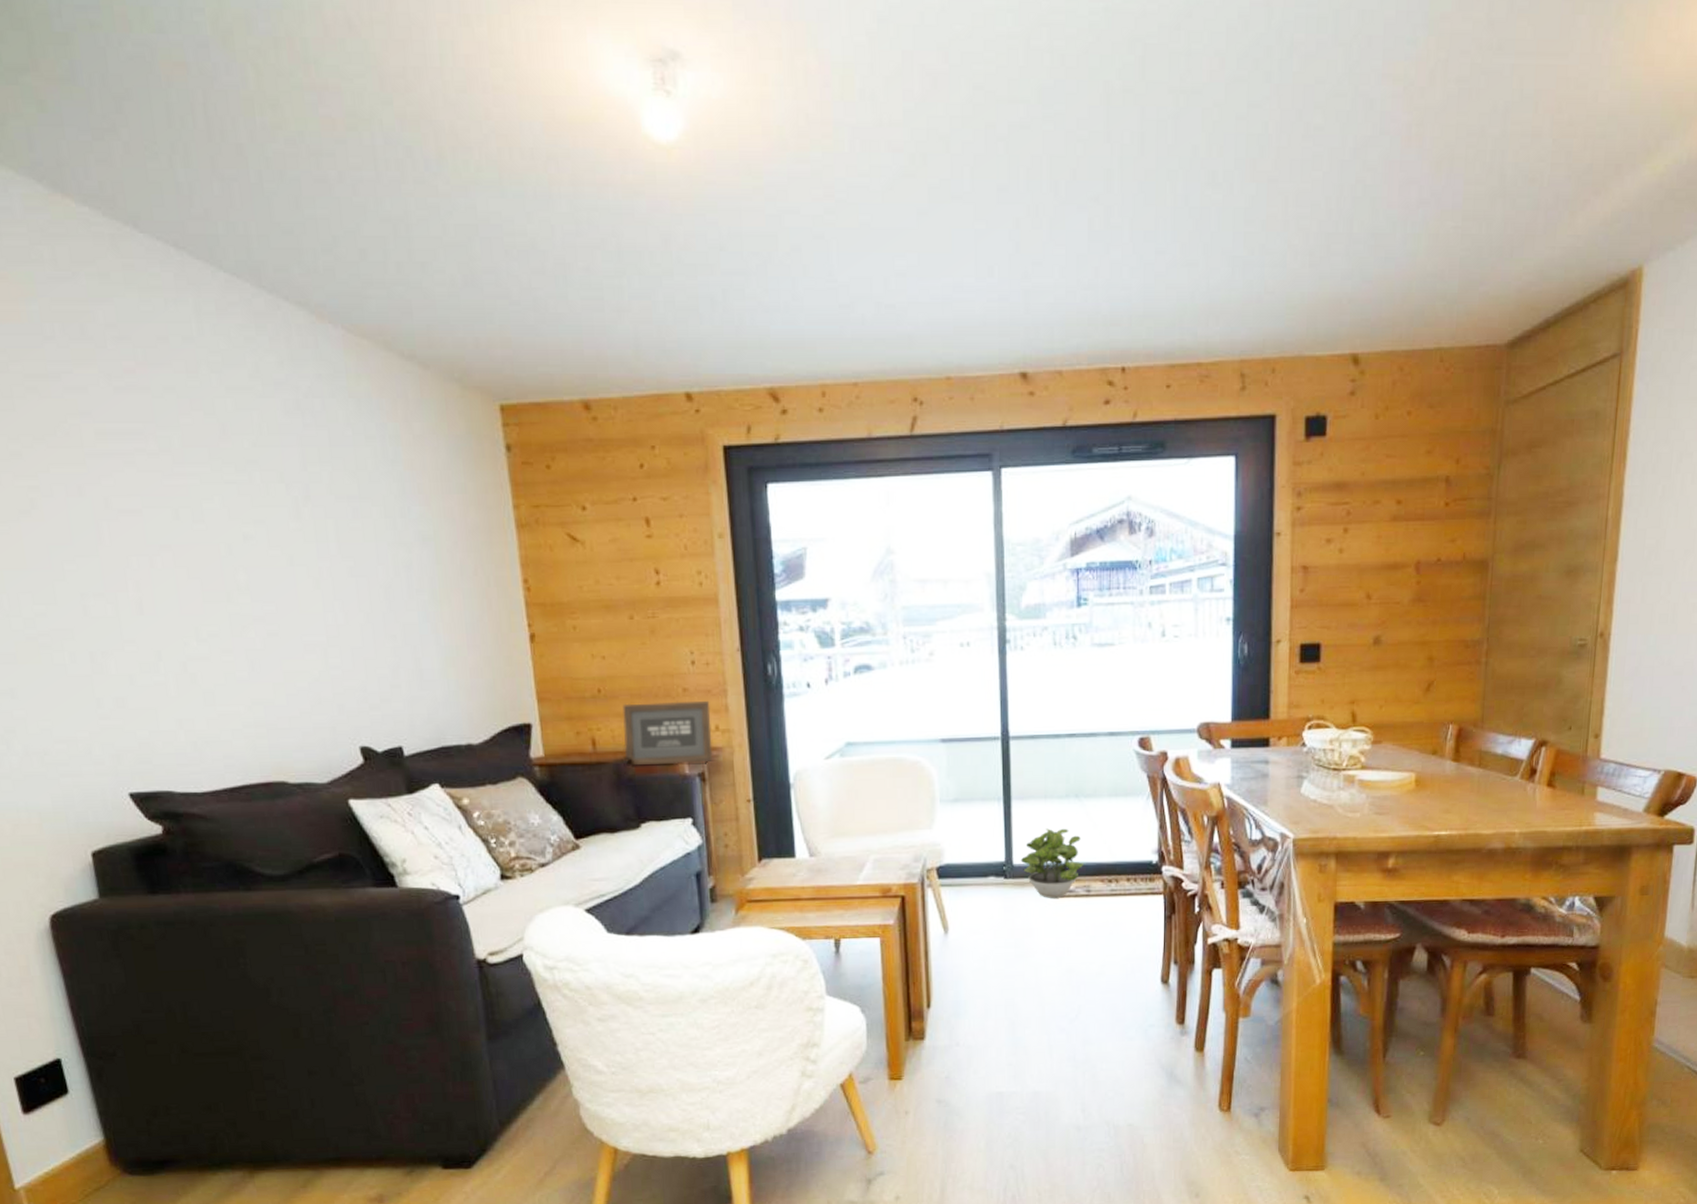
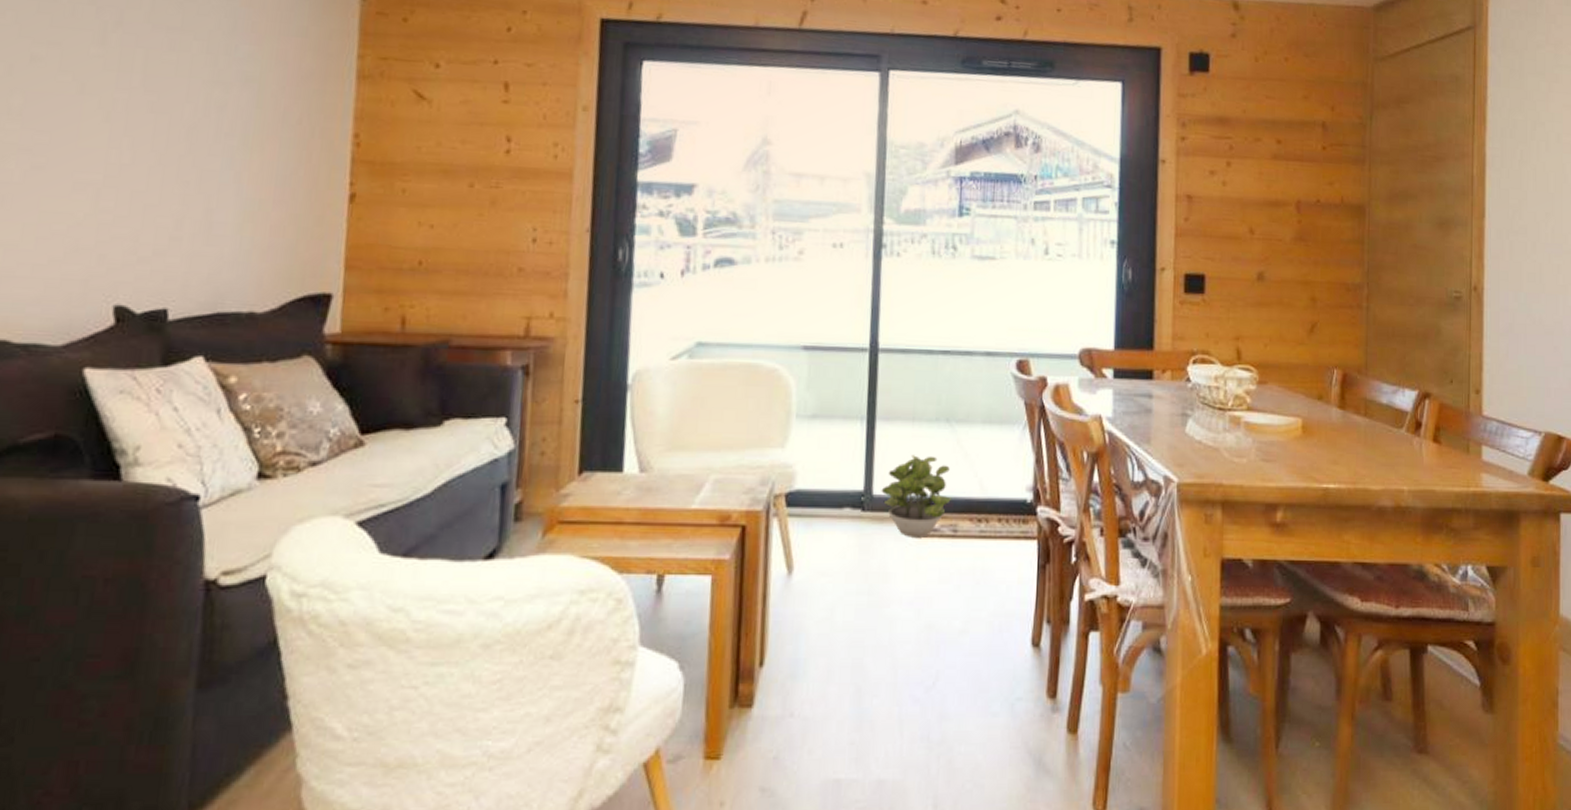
picture frame: present [622,700,713,766] -> none [437,279,547,354]

